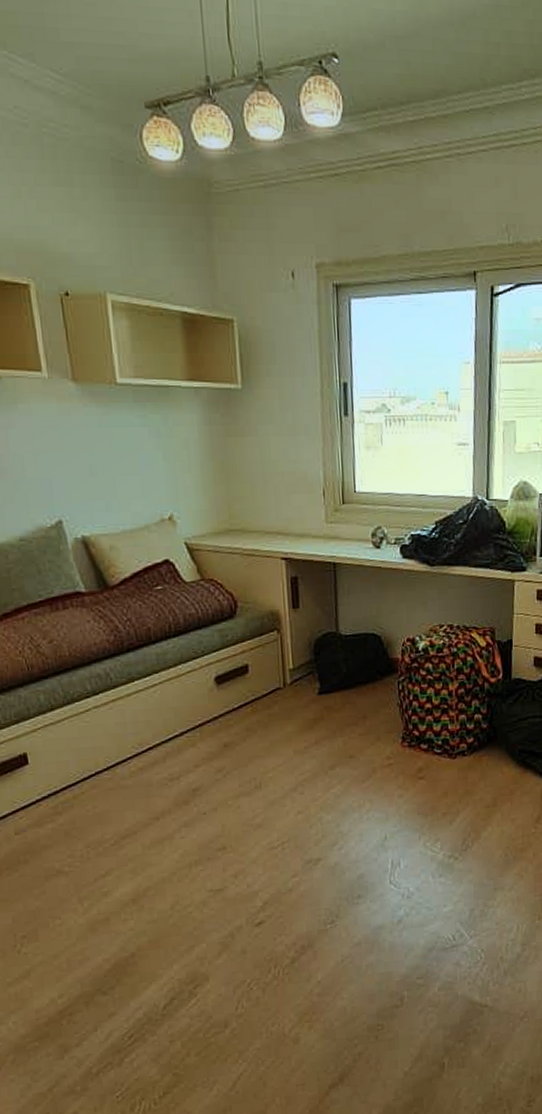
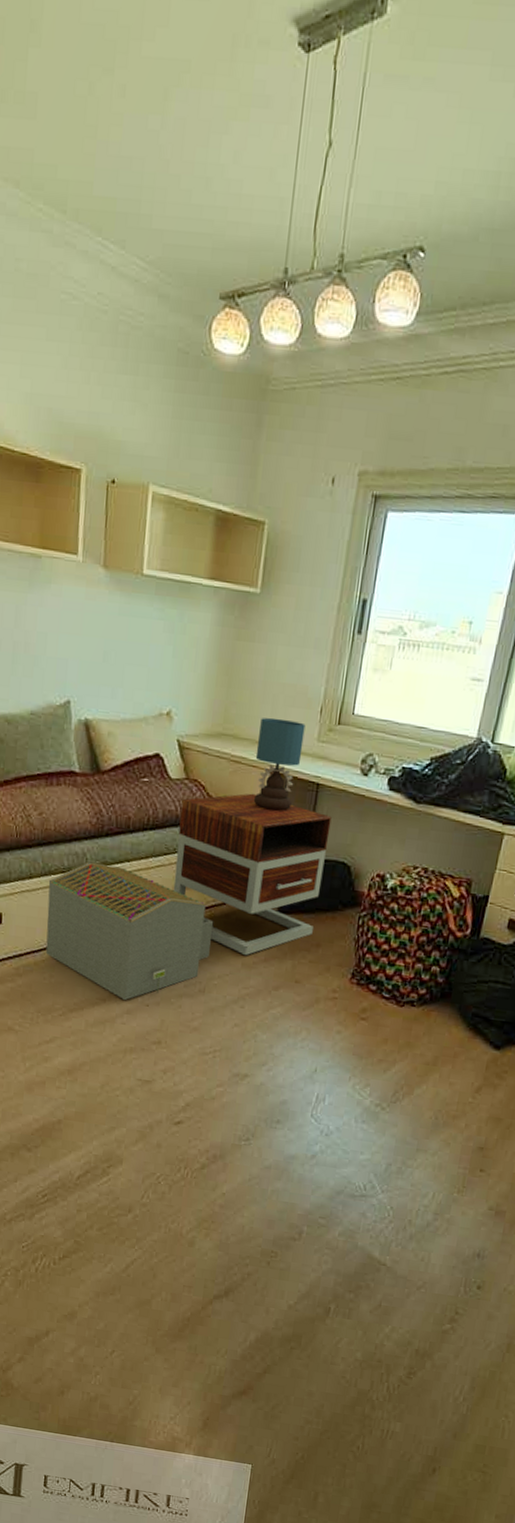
architectural model: none [73,680,259,815] -> present [45,862,214,1001]
nightstand: none [201,583,357,743] -> present [173,793,332,956]
table lamp: none [266,506,314,596] -> present [253,717,306,811]

